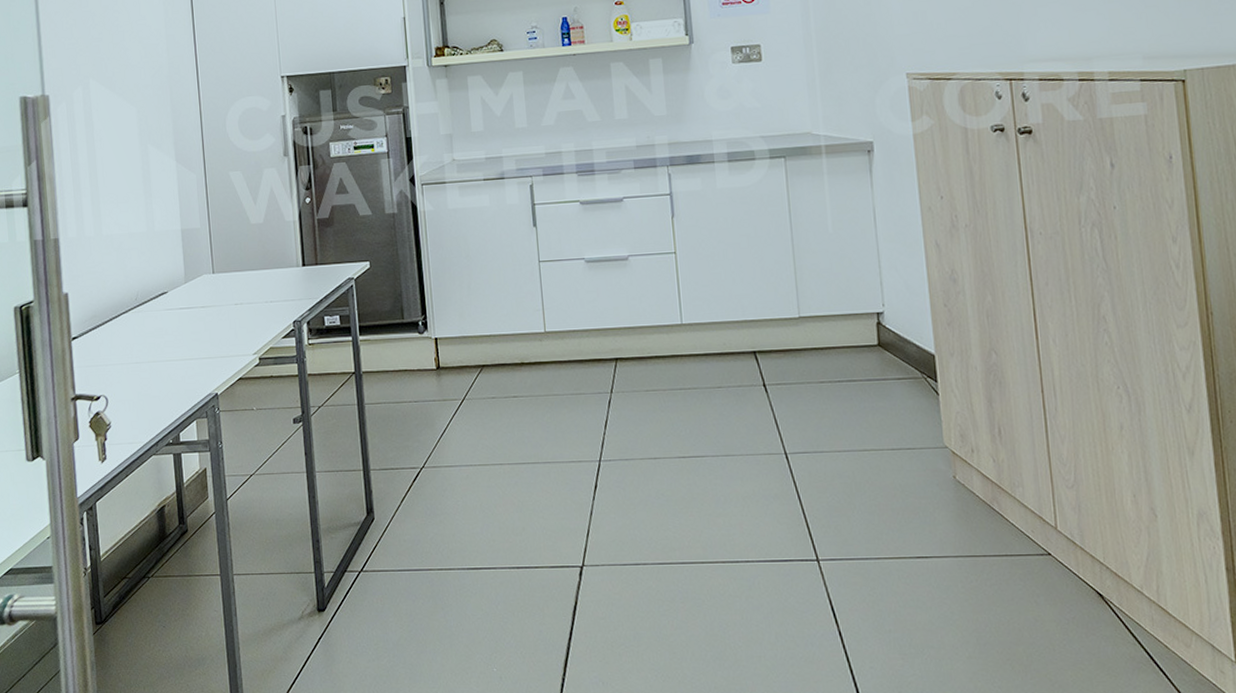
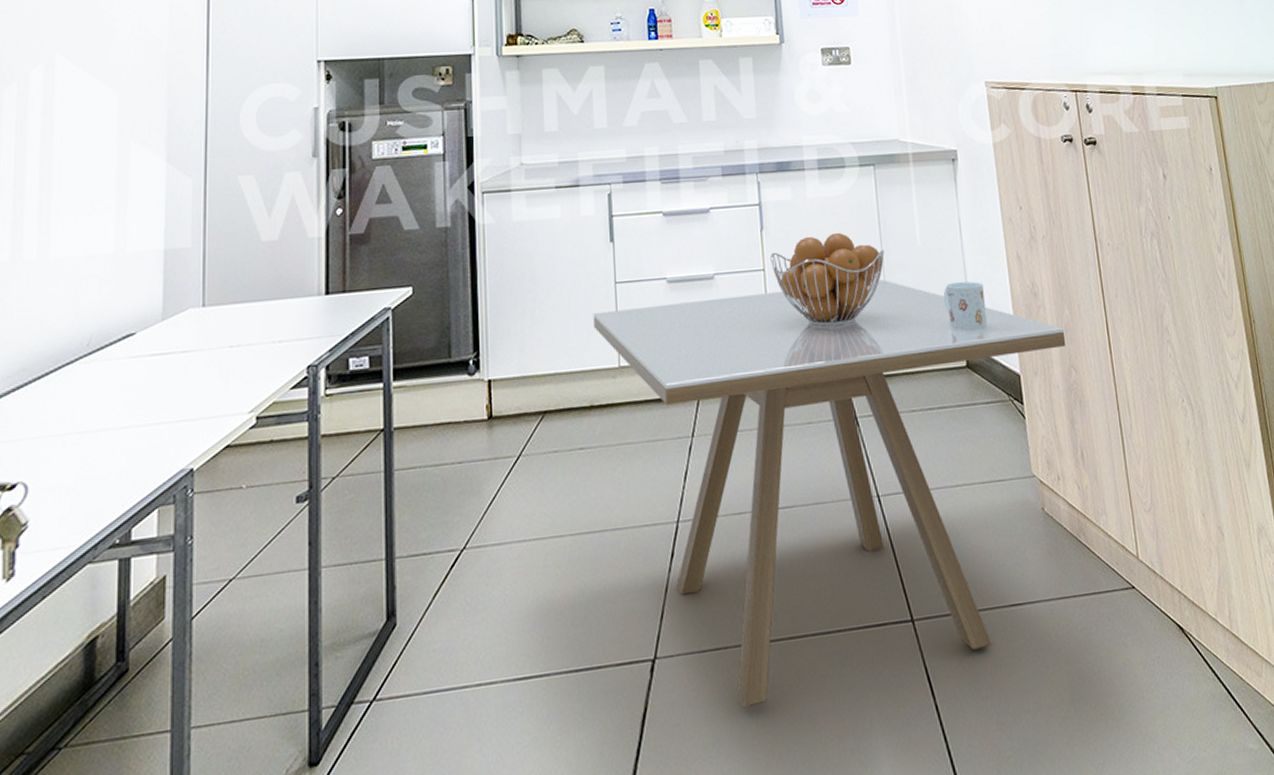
dining table: none [520,263,987,612] -> present [593,279,1066,708]
fruit basket: none [681,220,795,305] -> present [770,232,885,327]
mug: none [855,266,901,313] -> present [943,281,987,331]

